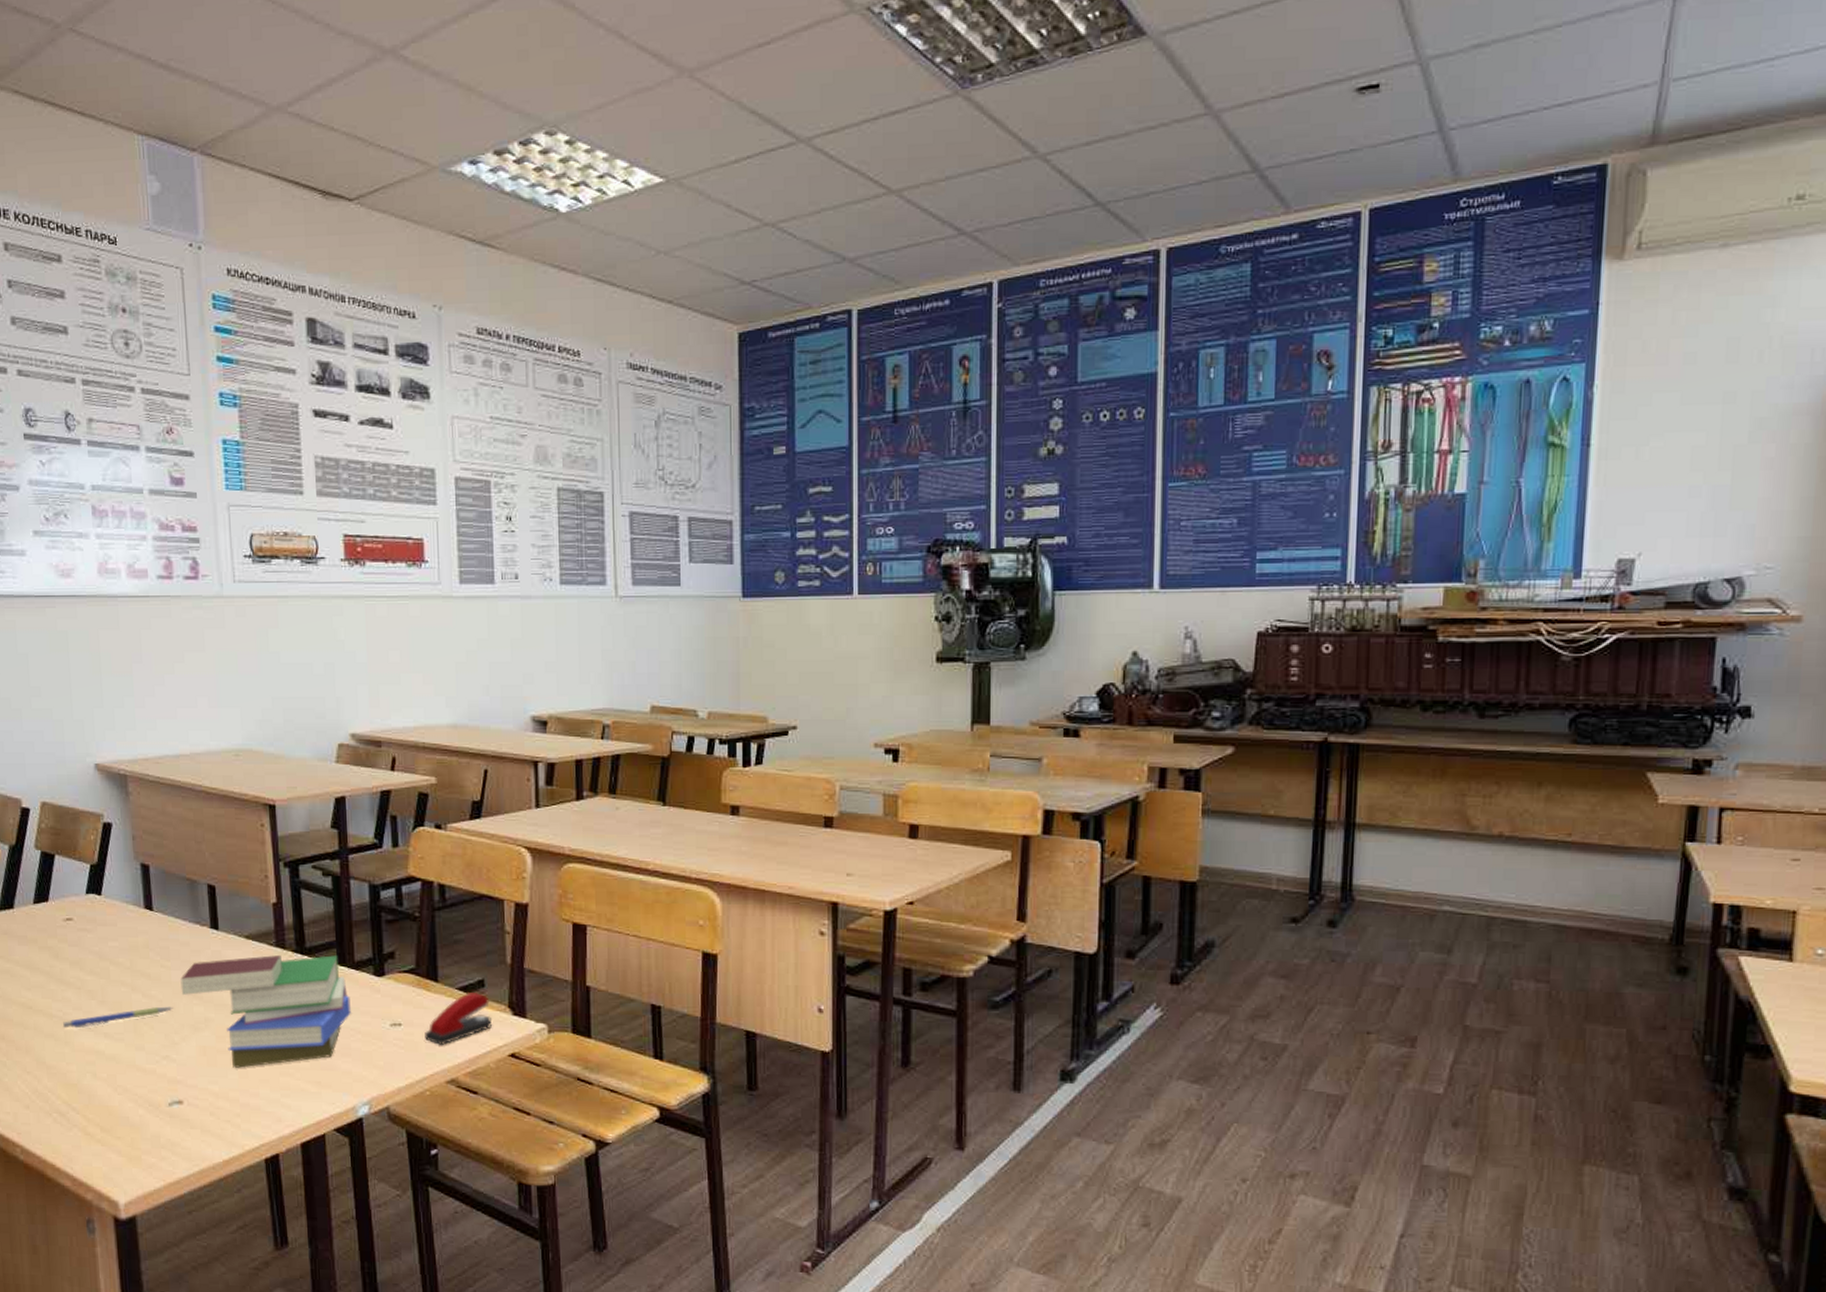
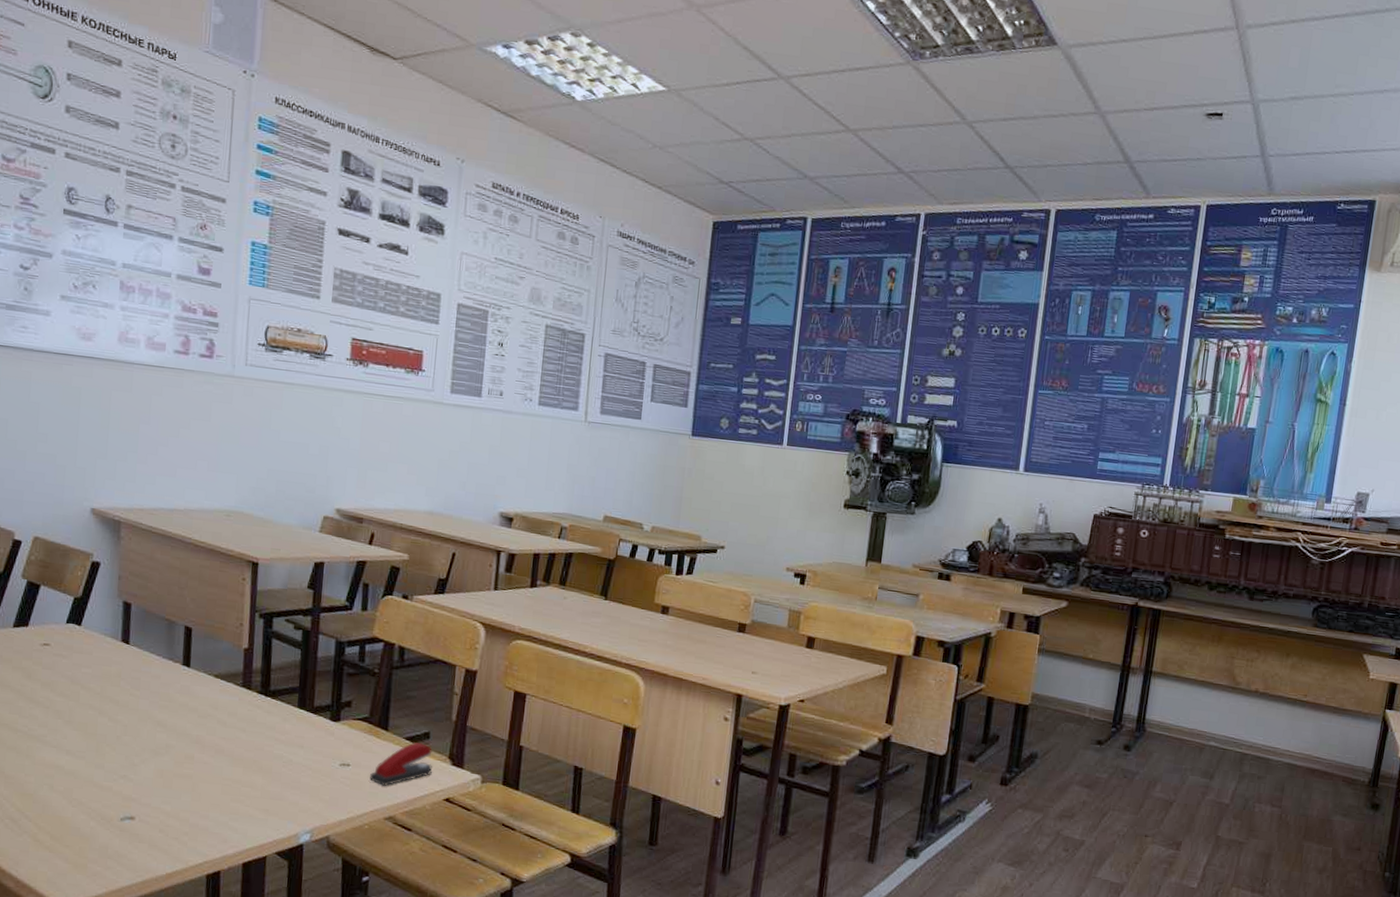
pen: present [63,1006,173,1029] -> none [27,730,137,744]
book: present [180,955,351,1068] -> none [146,693,306,792]

